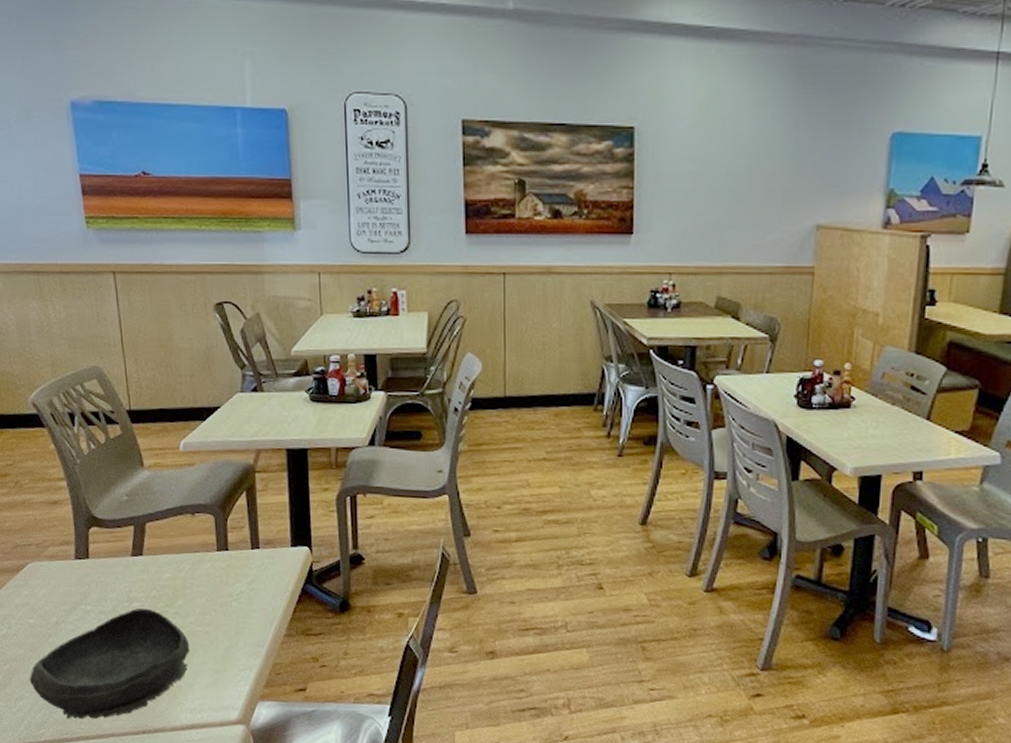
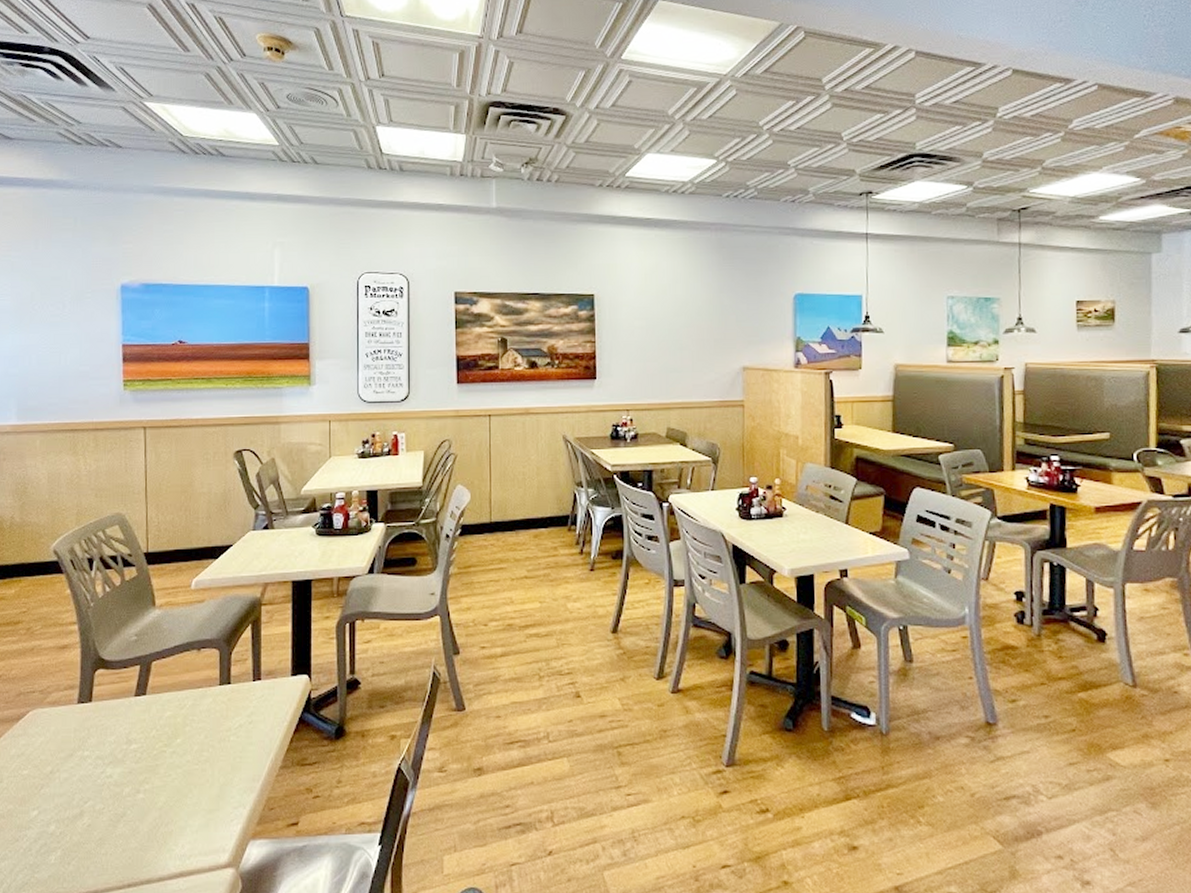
bowl: present [29,607,190,720] -> none [14,749,185,878]

